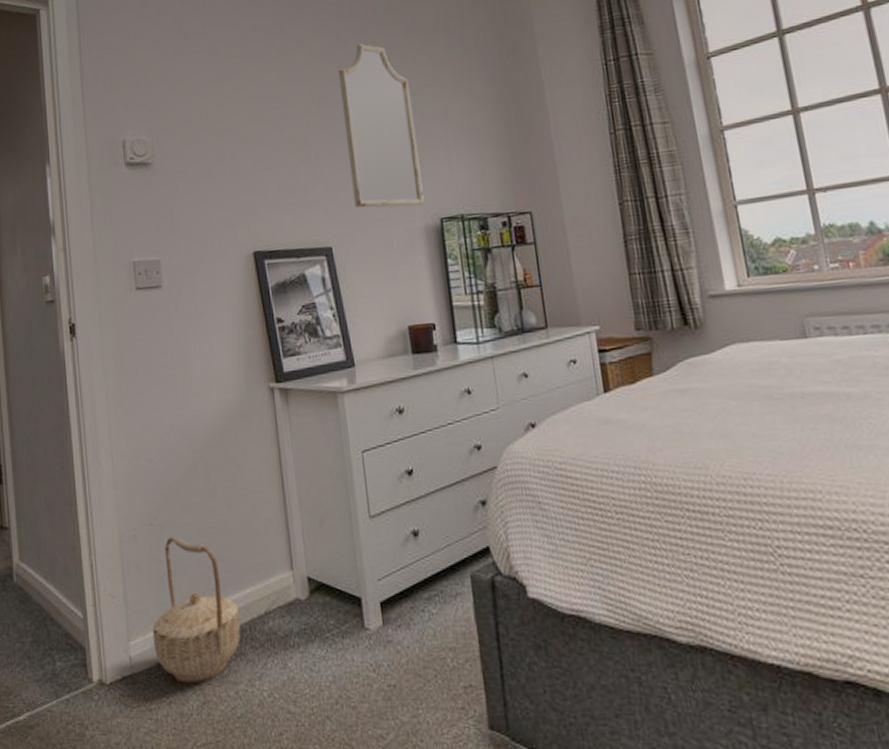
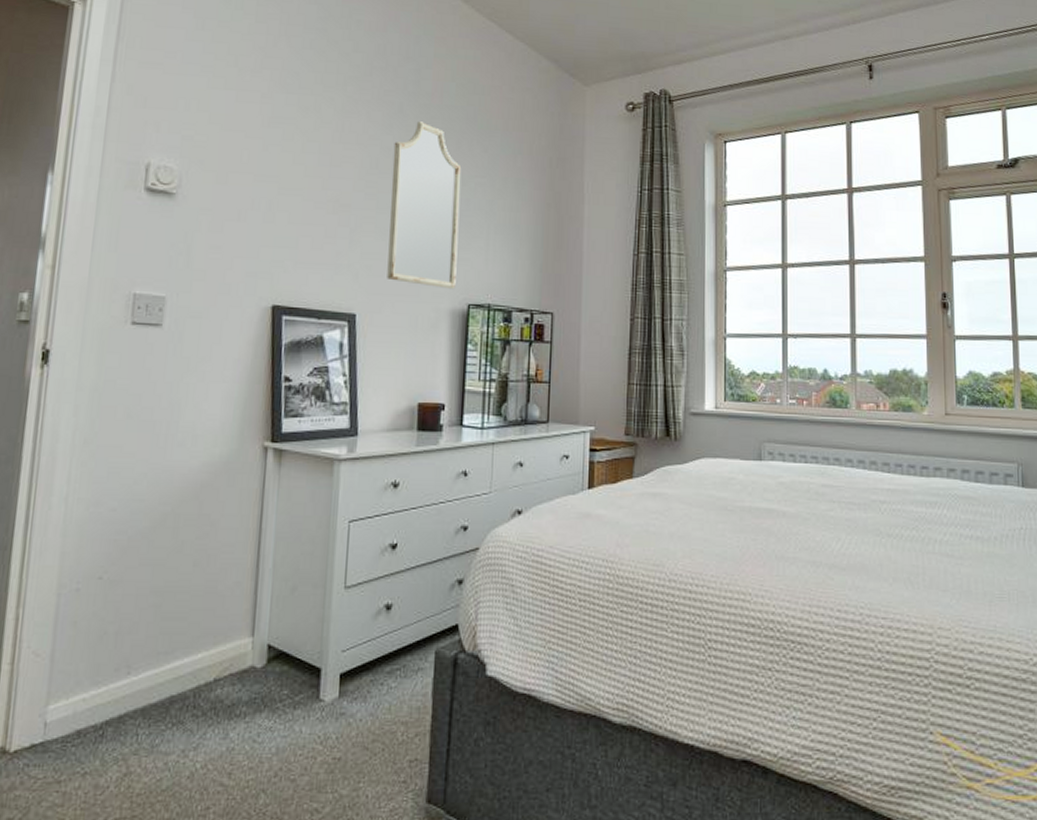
basket: present [152,537,241,683] -> none [76,593,186,752]

